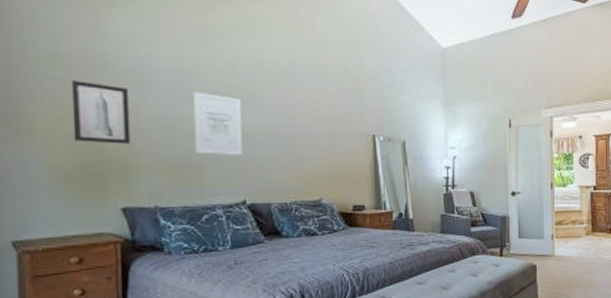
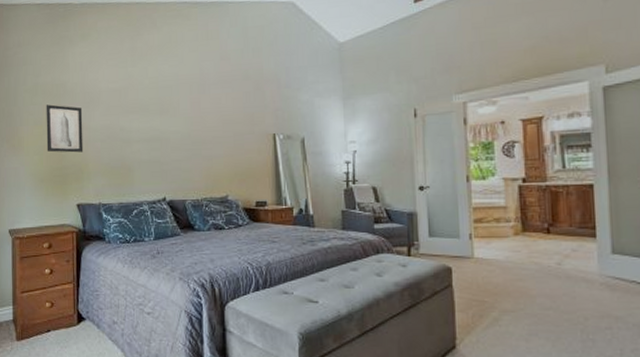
wall art: present [193,91,243,155] -> none [126,106,163,158]

